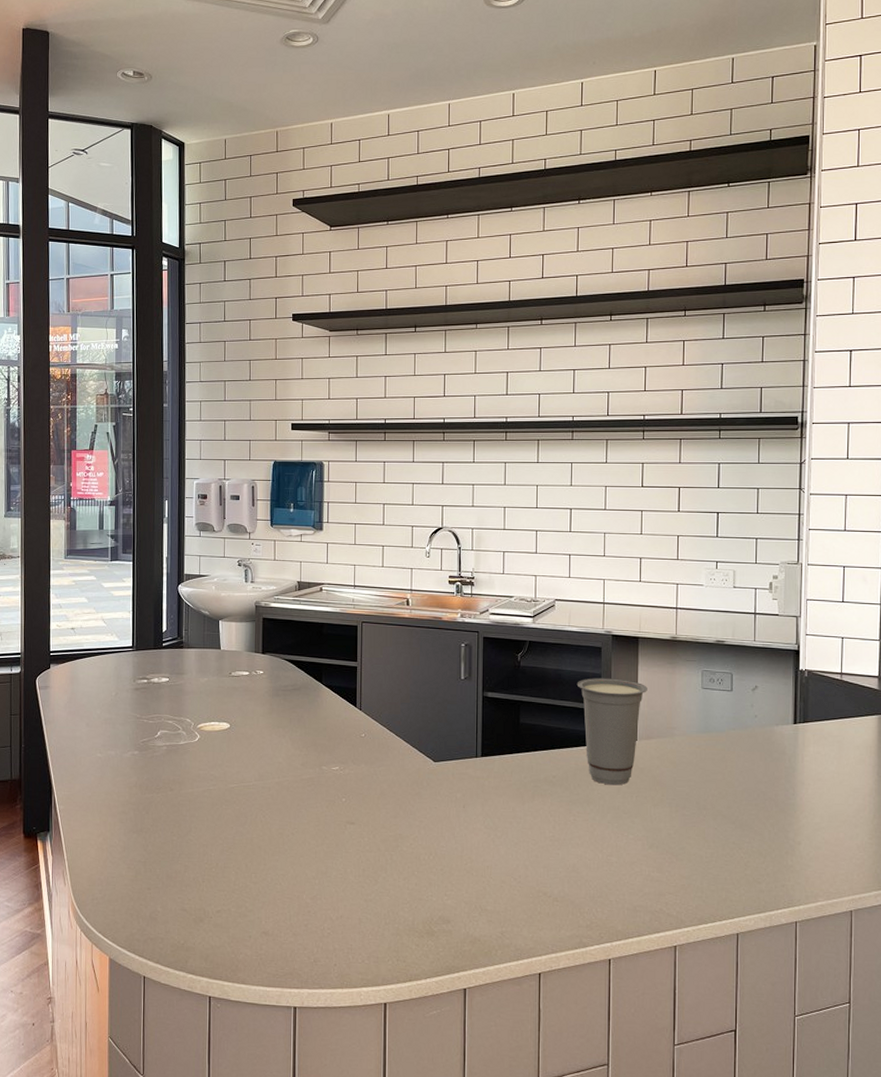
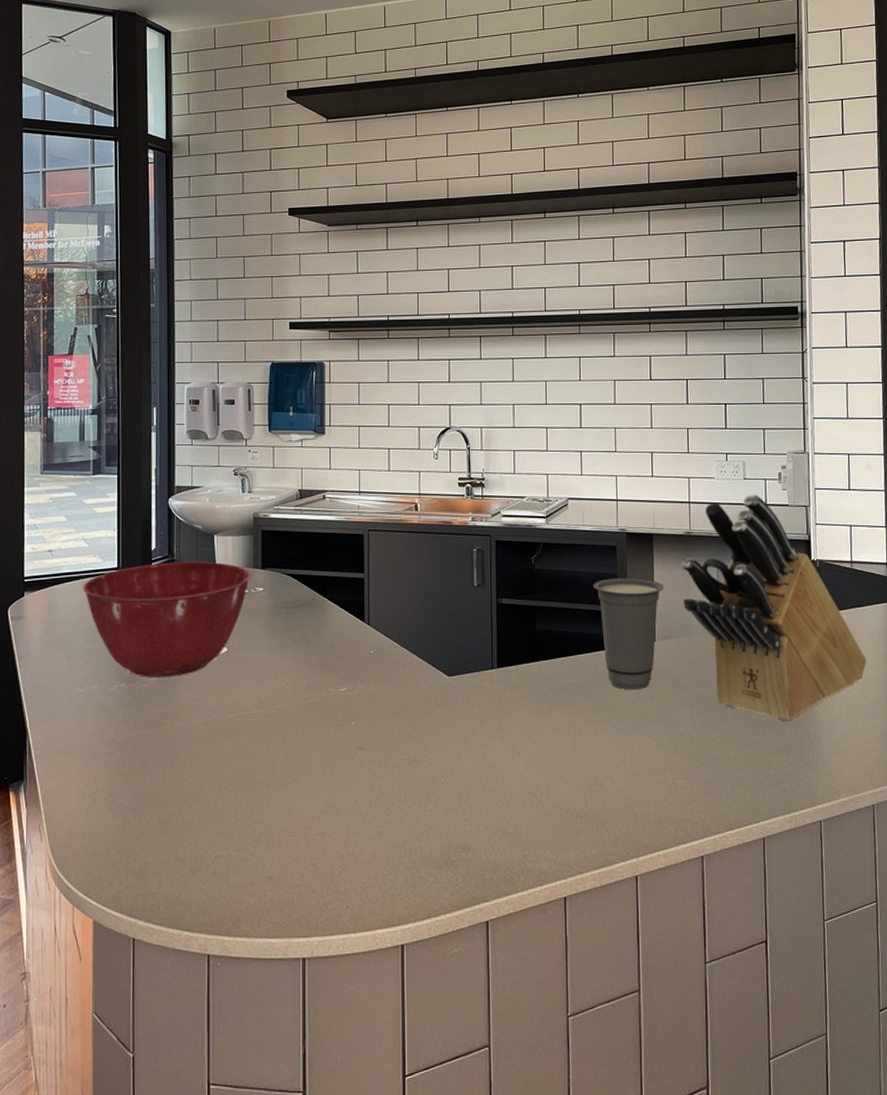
mixing bowl: none [101,643,252,748] -> present [82,561,251,677]
knife block: none [667,603,852,825] -> present [682,494,867,722]

